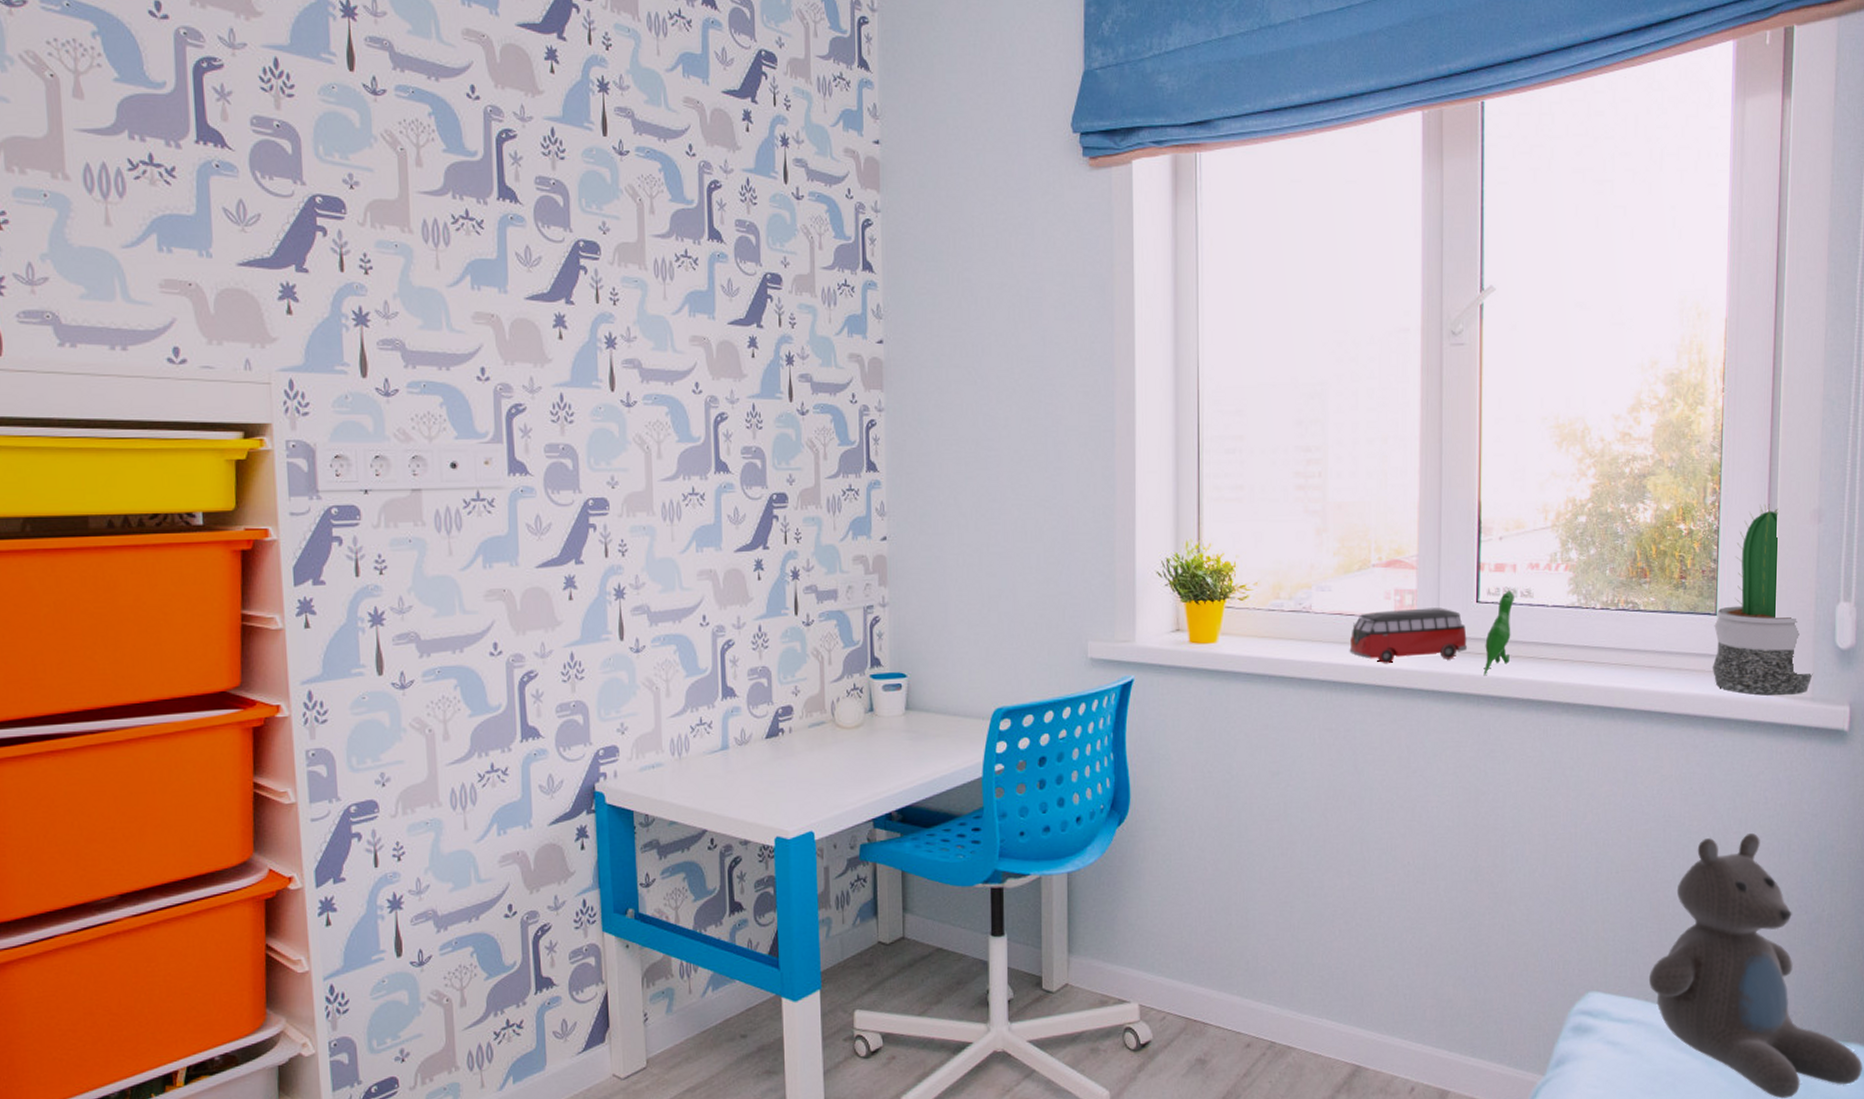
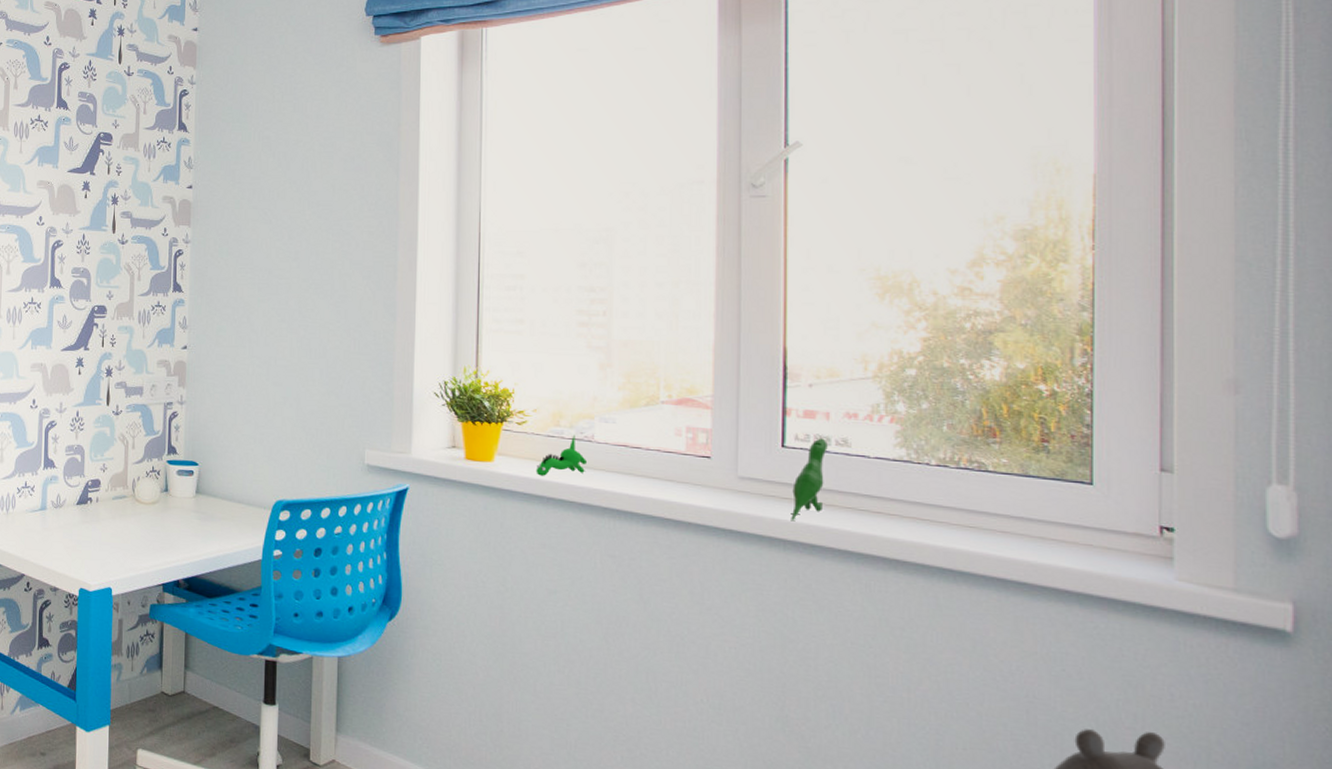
toy dinosaur: none [1258,606,1306,653] -> present [536,434,588,476]
toy car: present [1349,608,1467,664] -> none [635,446,771,501]
potted cactus: present [1712,504,1813,696] -> none [1088,370,1235,583]

